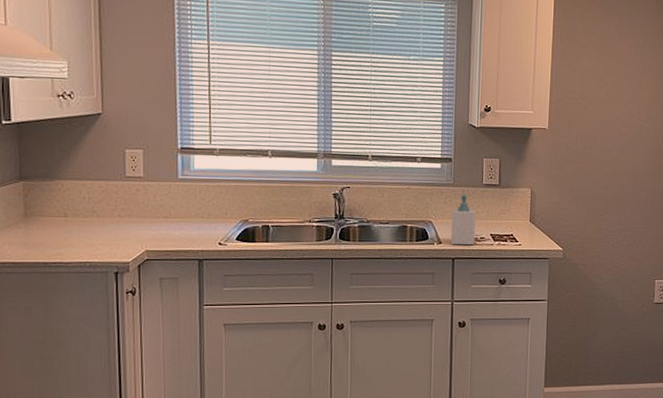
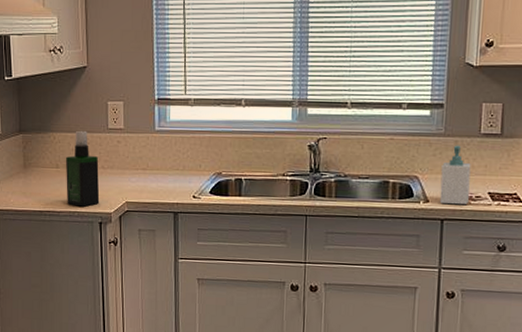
spray bottle: none [75,178,116,257] -> present [65,130,100,207]

